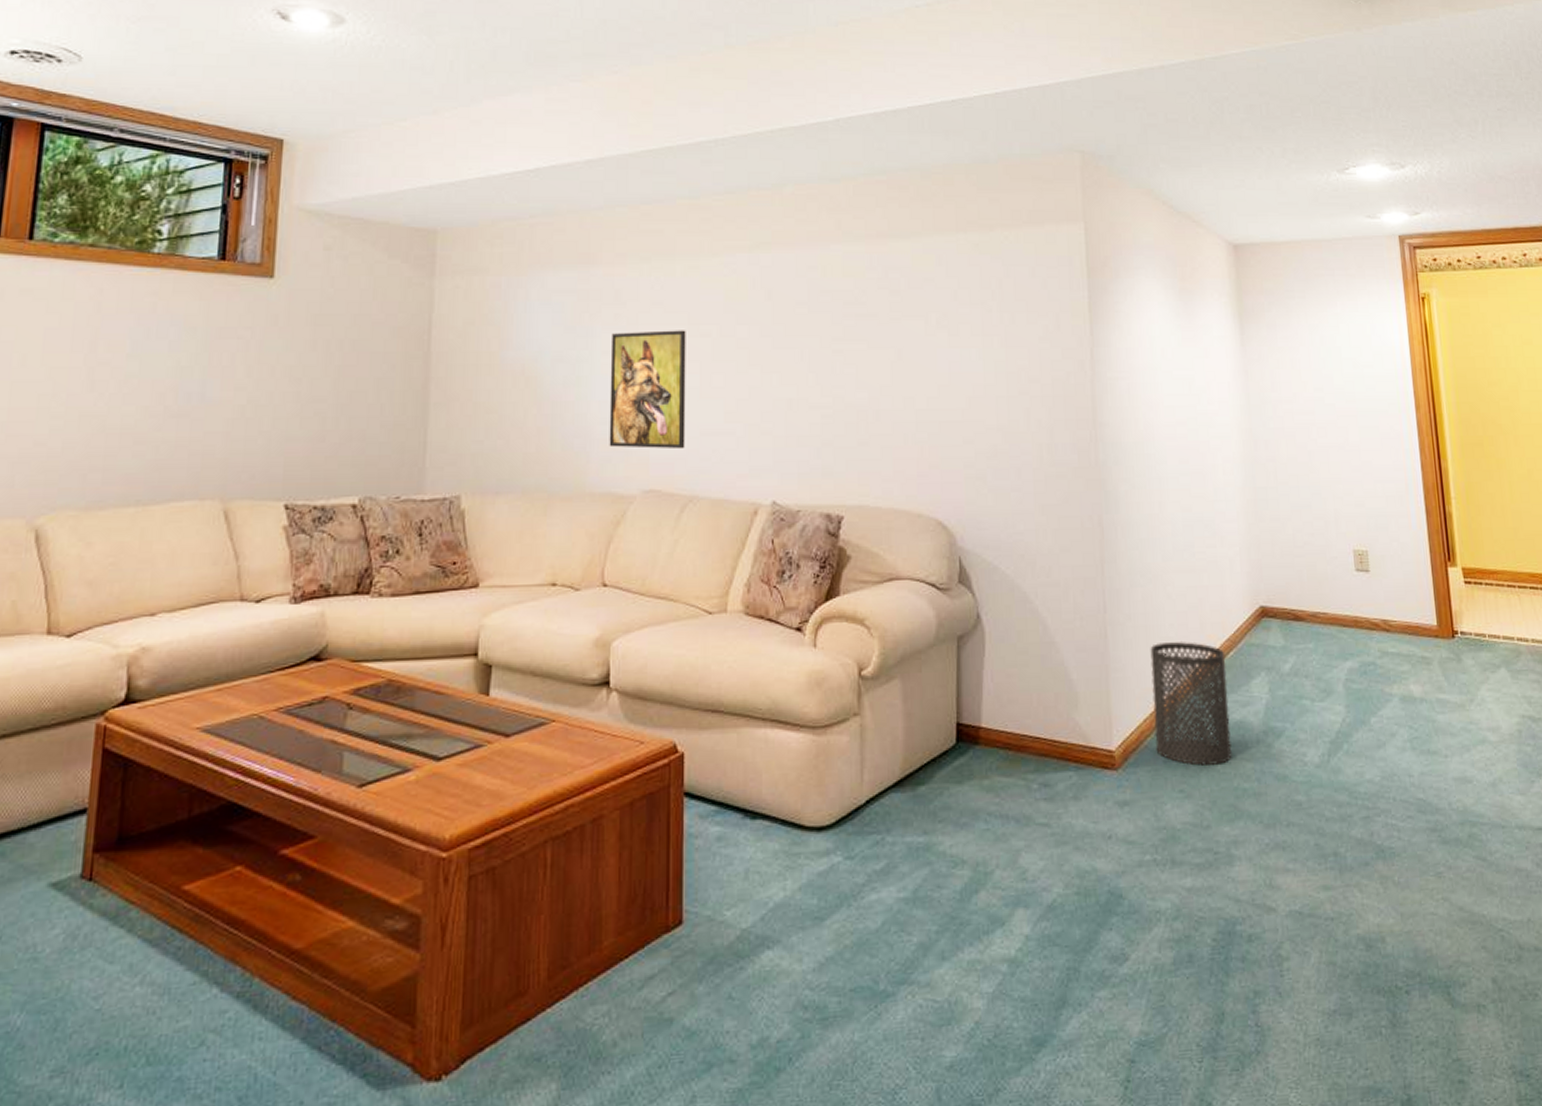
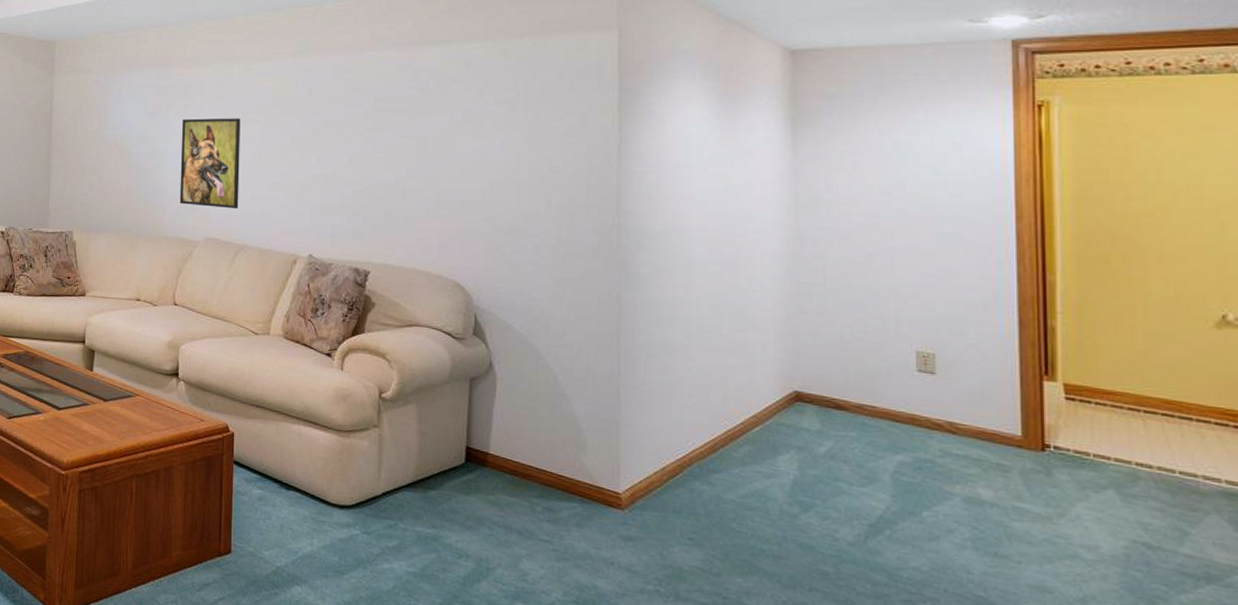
trash can: present [1150,640,1232,766] -> none [665,409,750,524]

